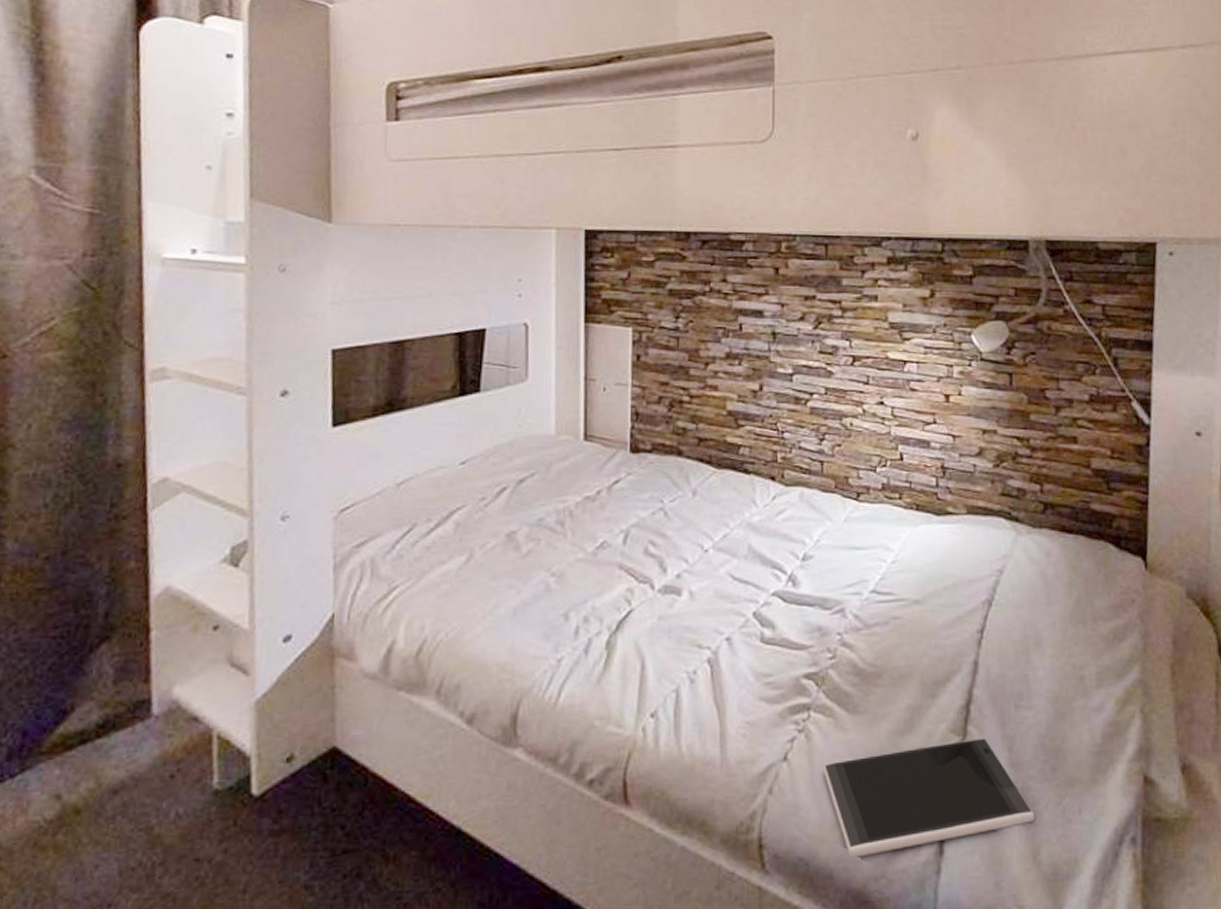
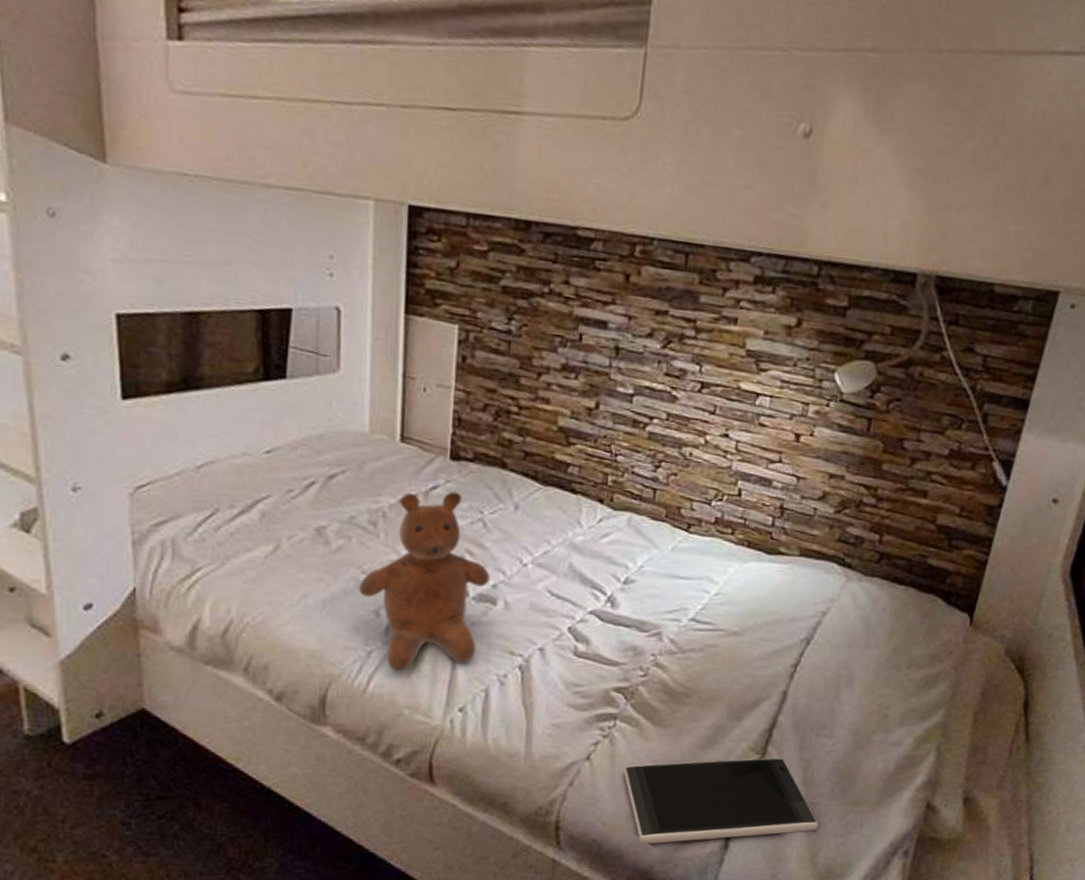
teddy bear: none [548,483,674,679] -> present [359,491,490,672]

